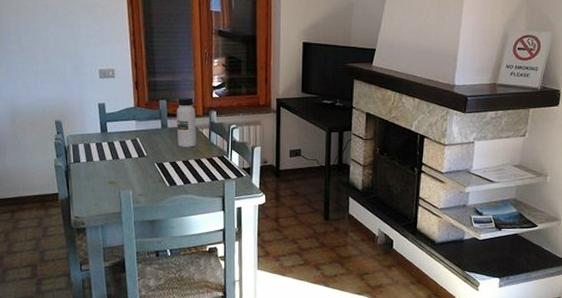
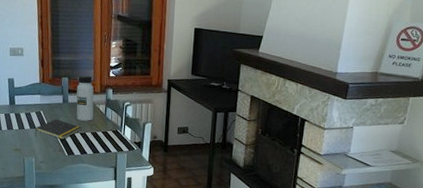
notepad: none [131,146,184,169] -> present [35,119,82,139]

